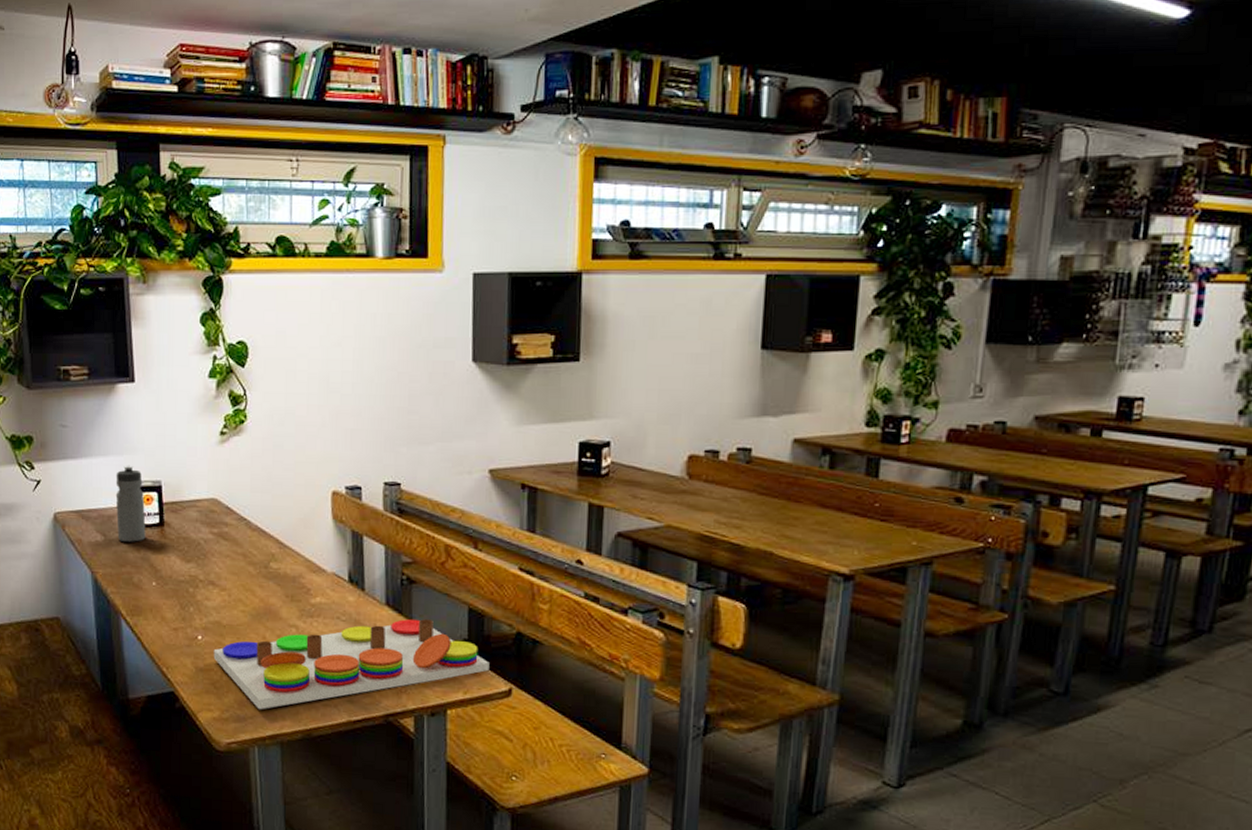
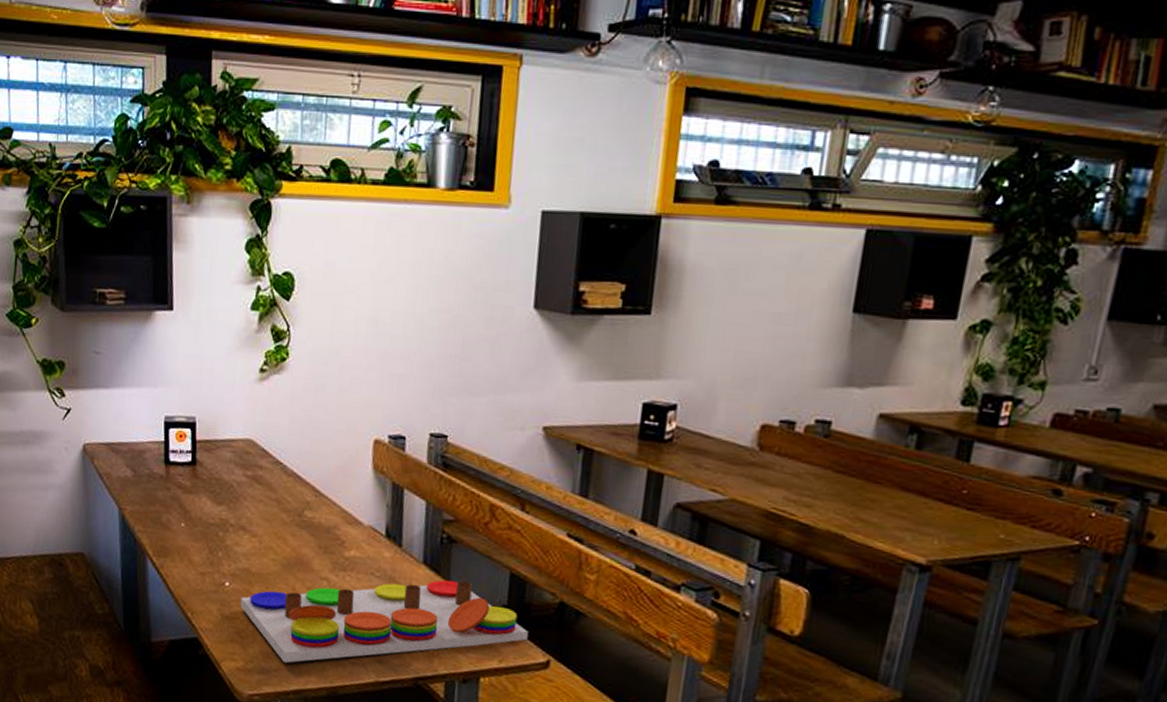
water bottle: present [115,465,146,542] -> none [147,398,178,480]

